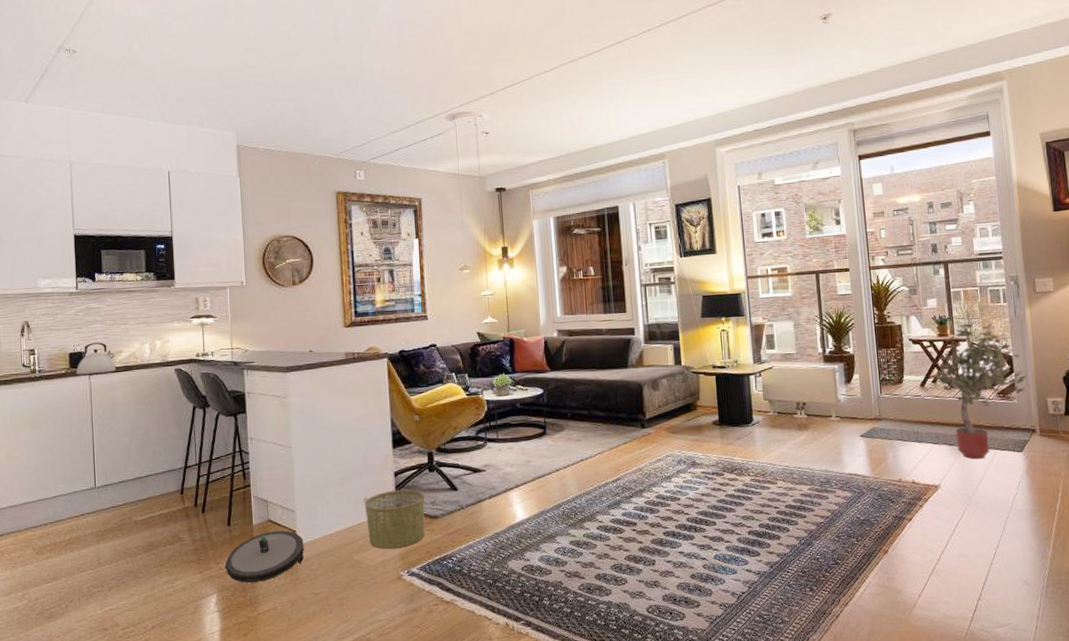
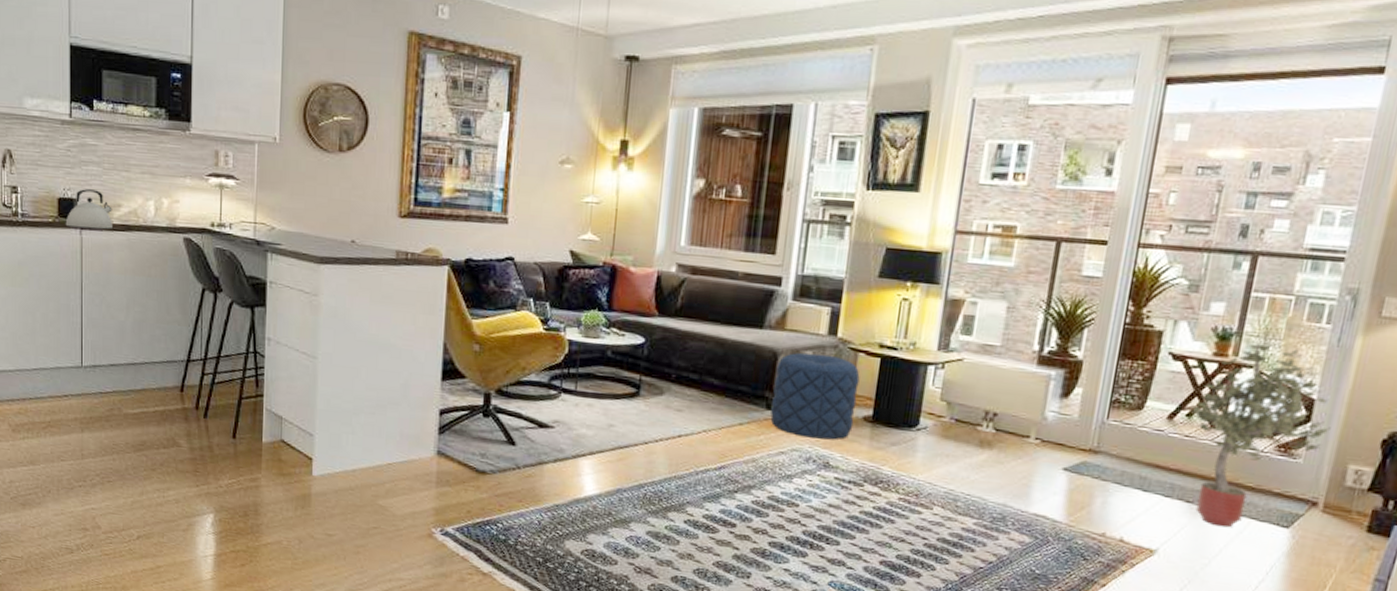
robot vacuum: present [225,530,304,583] -> none [226,453,321,510]
basket: present [363,489,427,549] -> none [397,431,476,501]
pouf: none [643,379,707,445] -> present [770,353,860,440]

